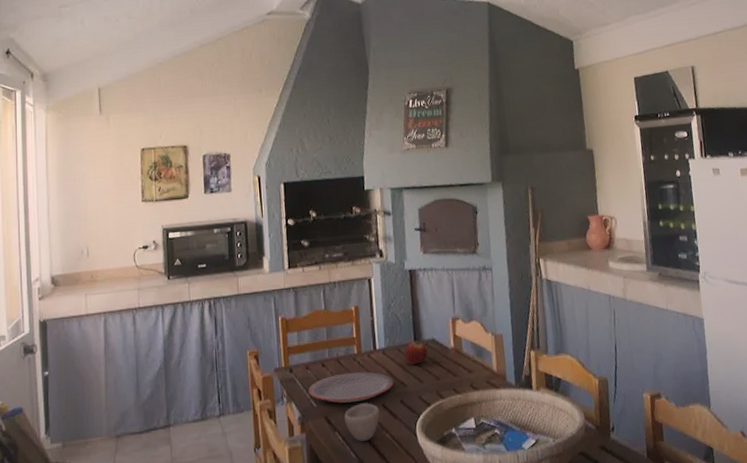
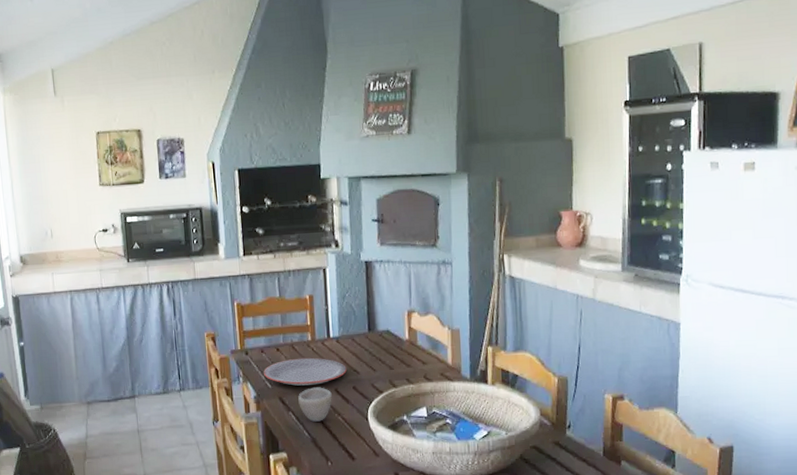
fruit: present [404,341,428,365] -> none [358,331,382,354]

